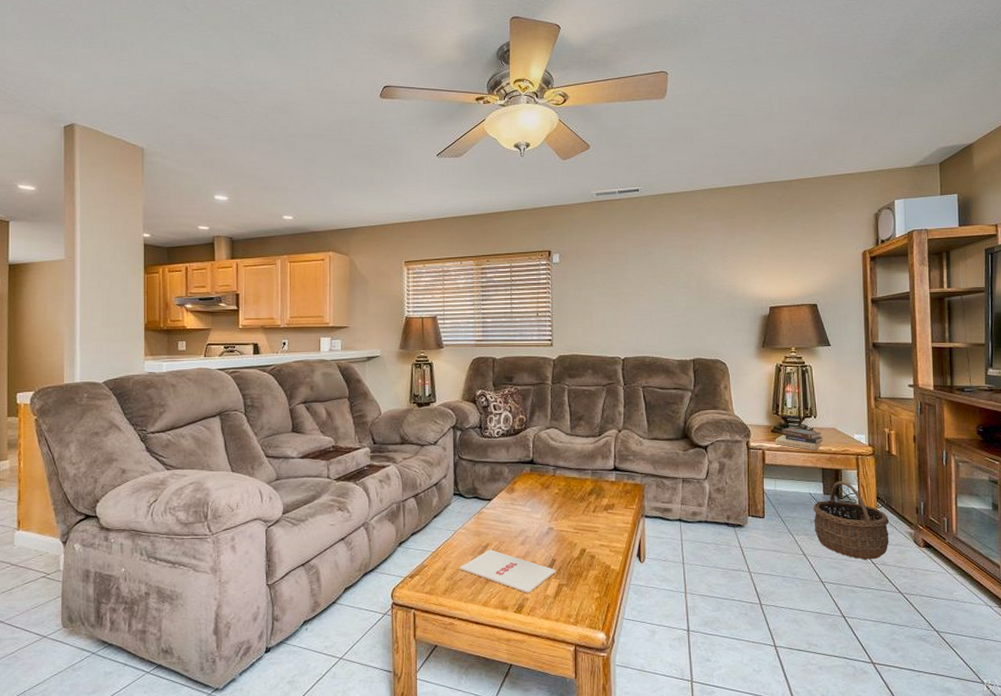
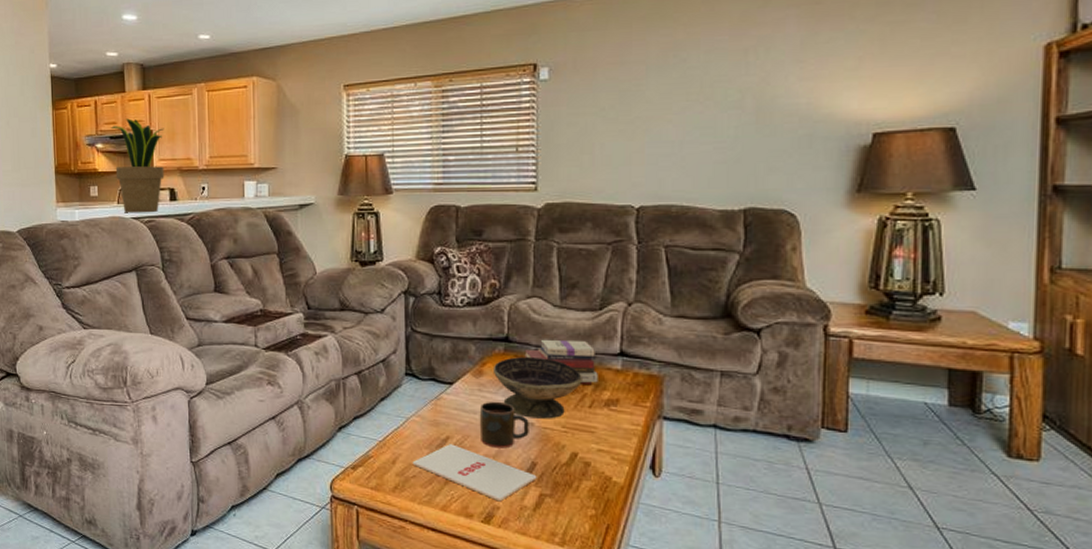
potted plant: none [200,283,250,365] -> present [110,118,165,213]
mug: none [512,512,550,550] -> present [479,401,529,448]
decorative bowl: none [522,475,588,524] -> present [492,357,582,419]
books: none [545,461,599,495] -> present [524,340,598,386]
books: present [775,427,823,450] -> none [871,307,954,342]
wicker basket: present [813,481,890,560] -> none [929,388,1064,505]

